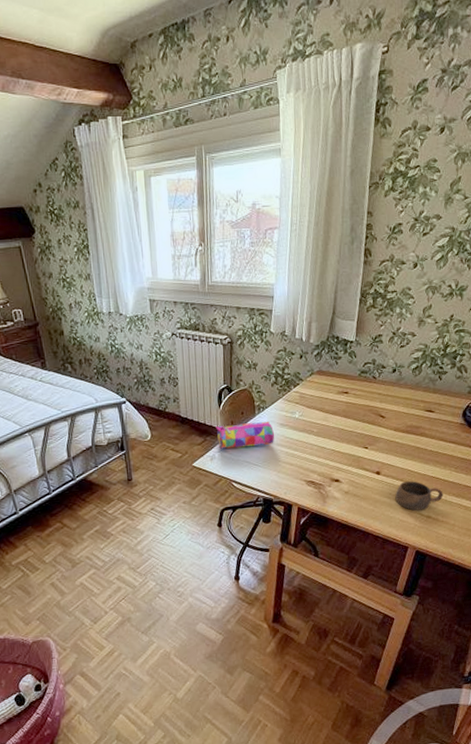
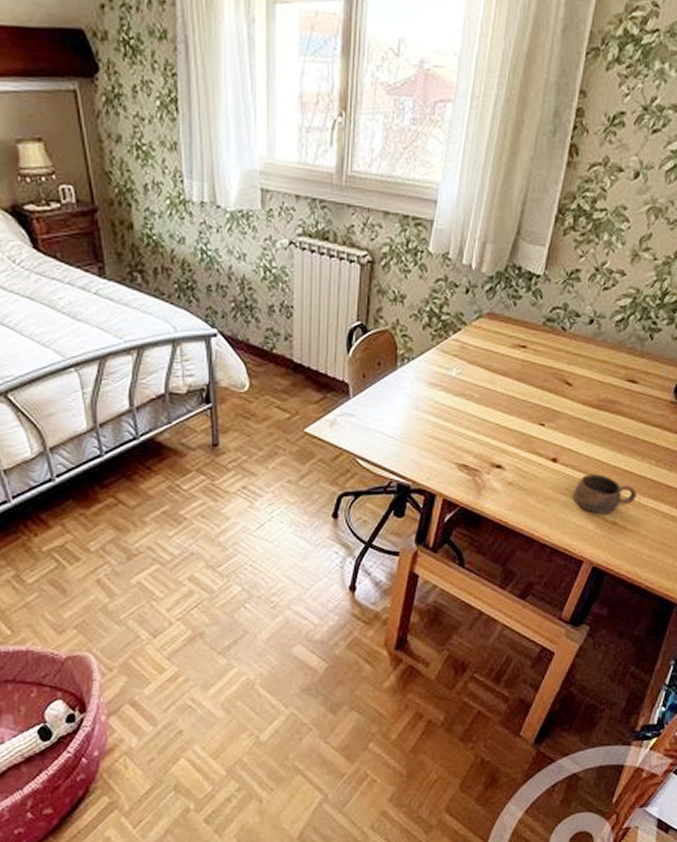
pencil case: present [216,421,275,449] -> none [341,377,421,412]

